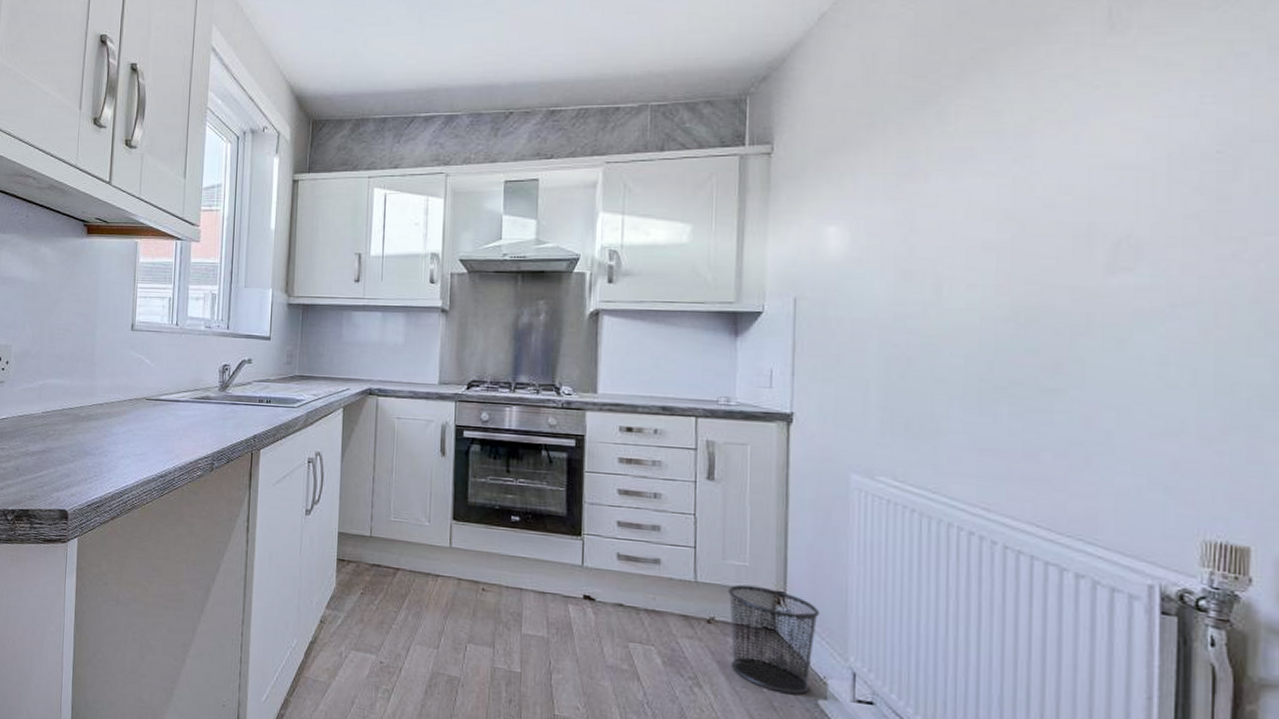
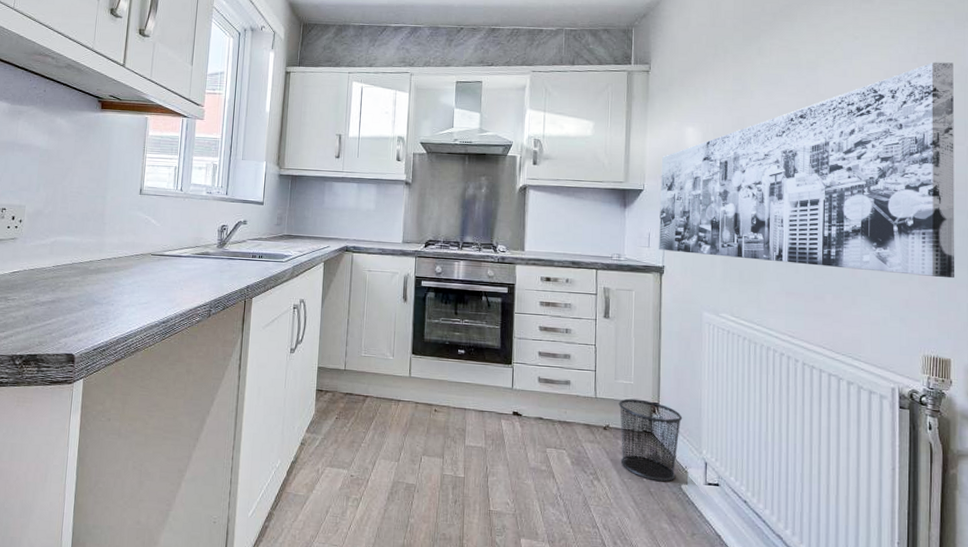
wall art: none [785,113,1264,431] -> present [659,62,955,279]

